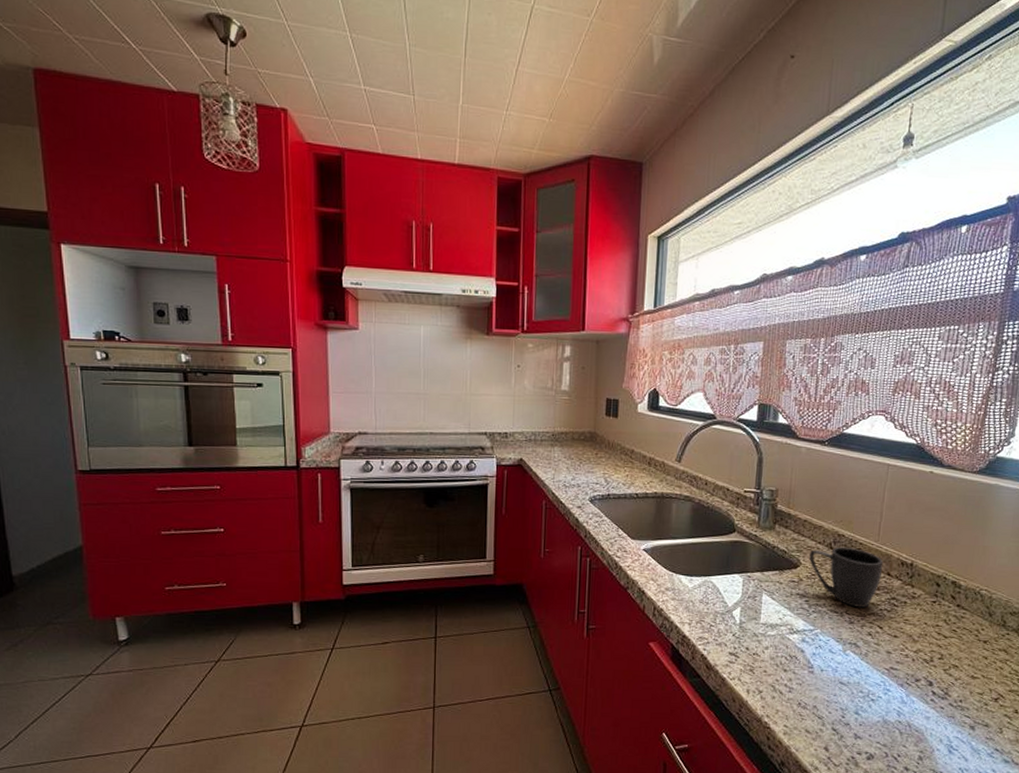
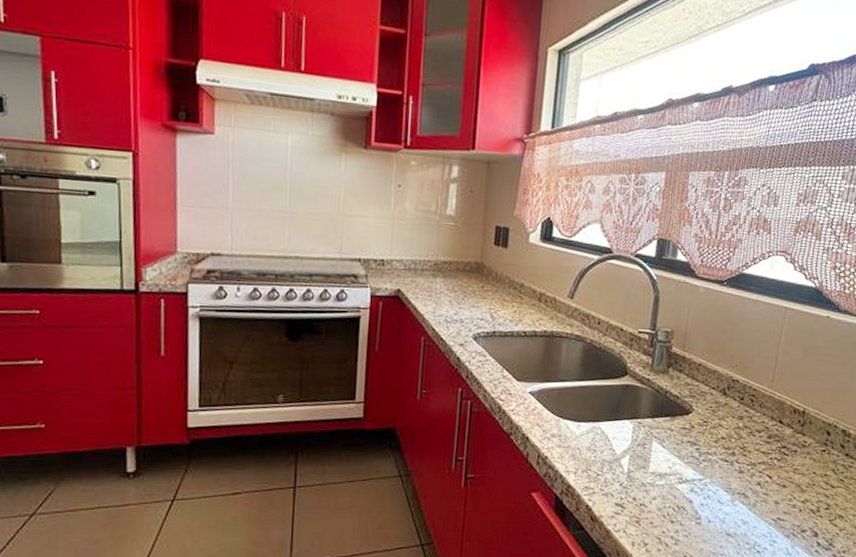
mug: present [809,546,884,607] -> none [702,392,776,456]

